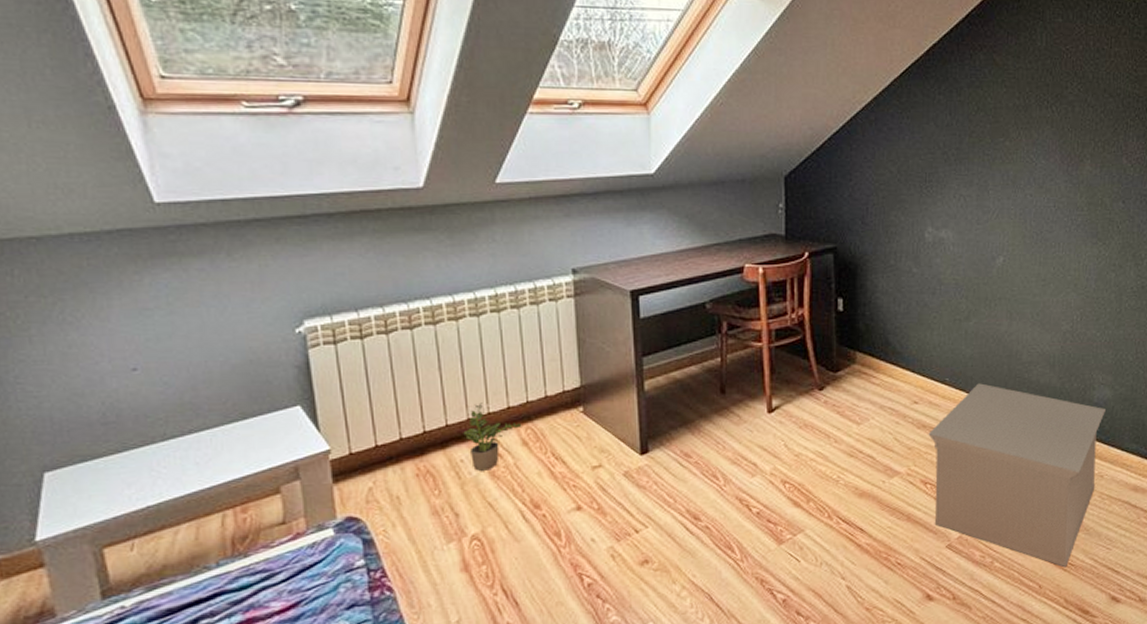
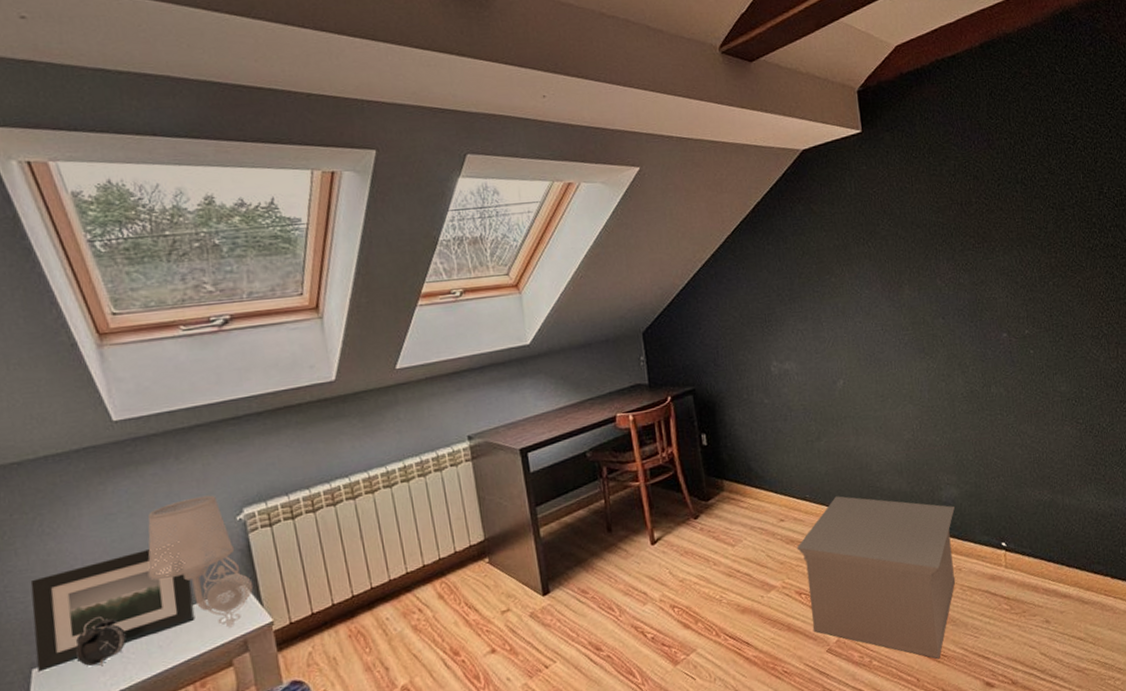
picture frame: none [46,352,240,477] -> present [30,546,196,672]
alarm clock: none [97,423,158,478] -> present [75,617,127,667]
wall sconce: none [187,301,310,451] -> present [148,495,254,628]
potted plant: present [463,402,522,471] -> none [386,564,437,627]

